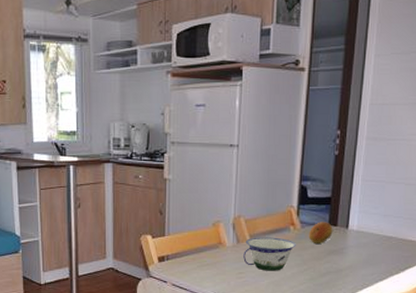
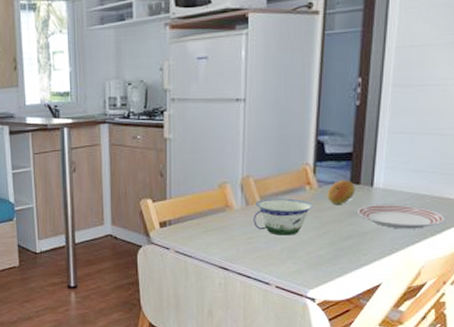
dinner plate: none [334,245,408,267] -> present [357,205,445,229]

